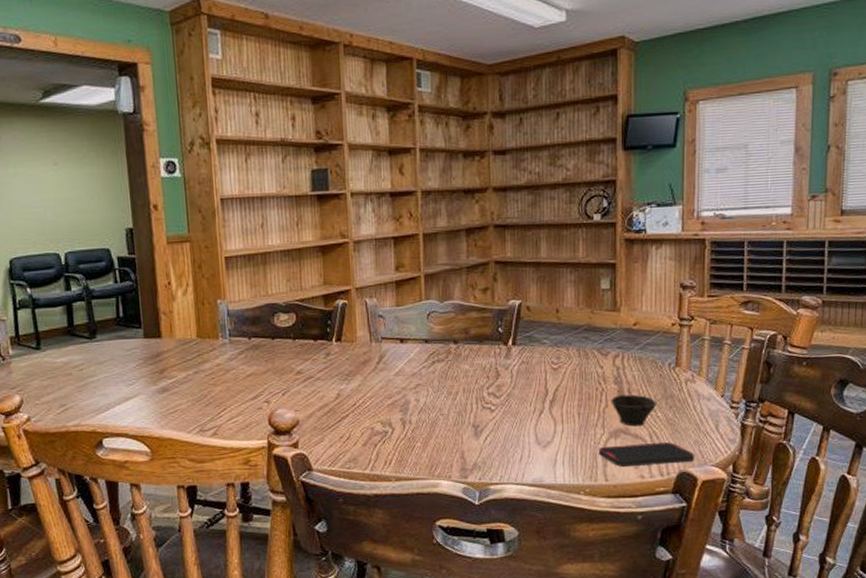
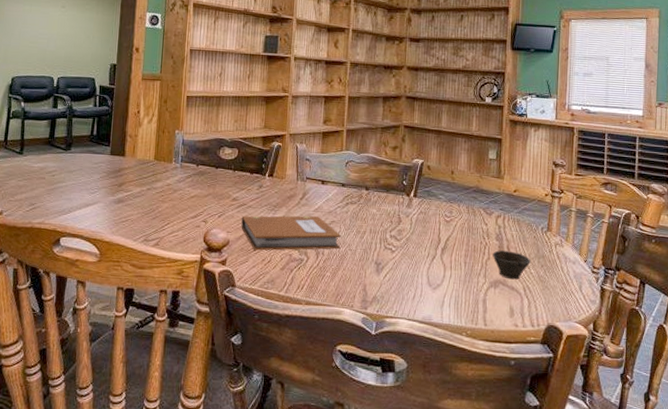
notebook: none [310,380,431,428] -> present [241,215,342,251]
smartphone: present [599,442,695,468] -> none [480,294,562,317]

